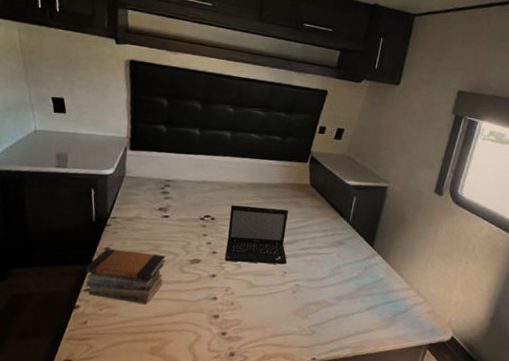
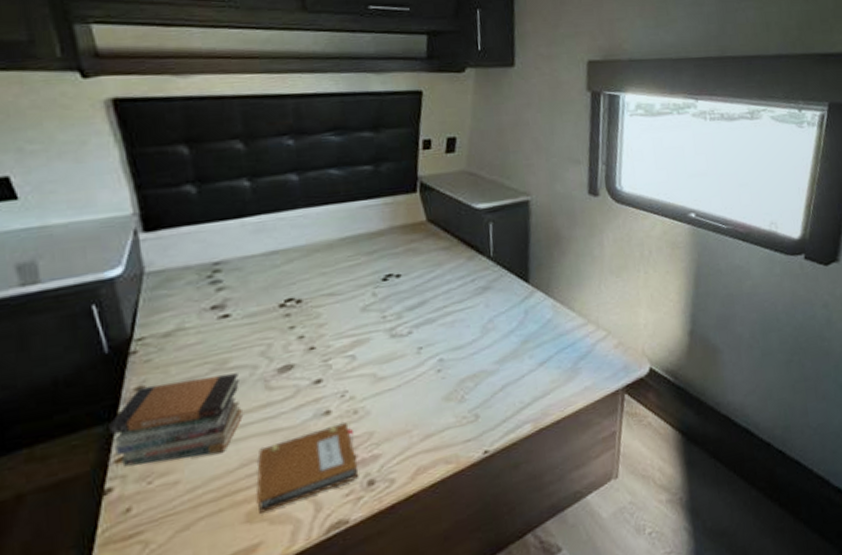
notebook: none [159,308,228,351] -> present [256,422,359,513]
laptop: present [224,205,288,265] -> none [321,261,420,356]

